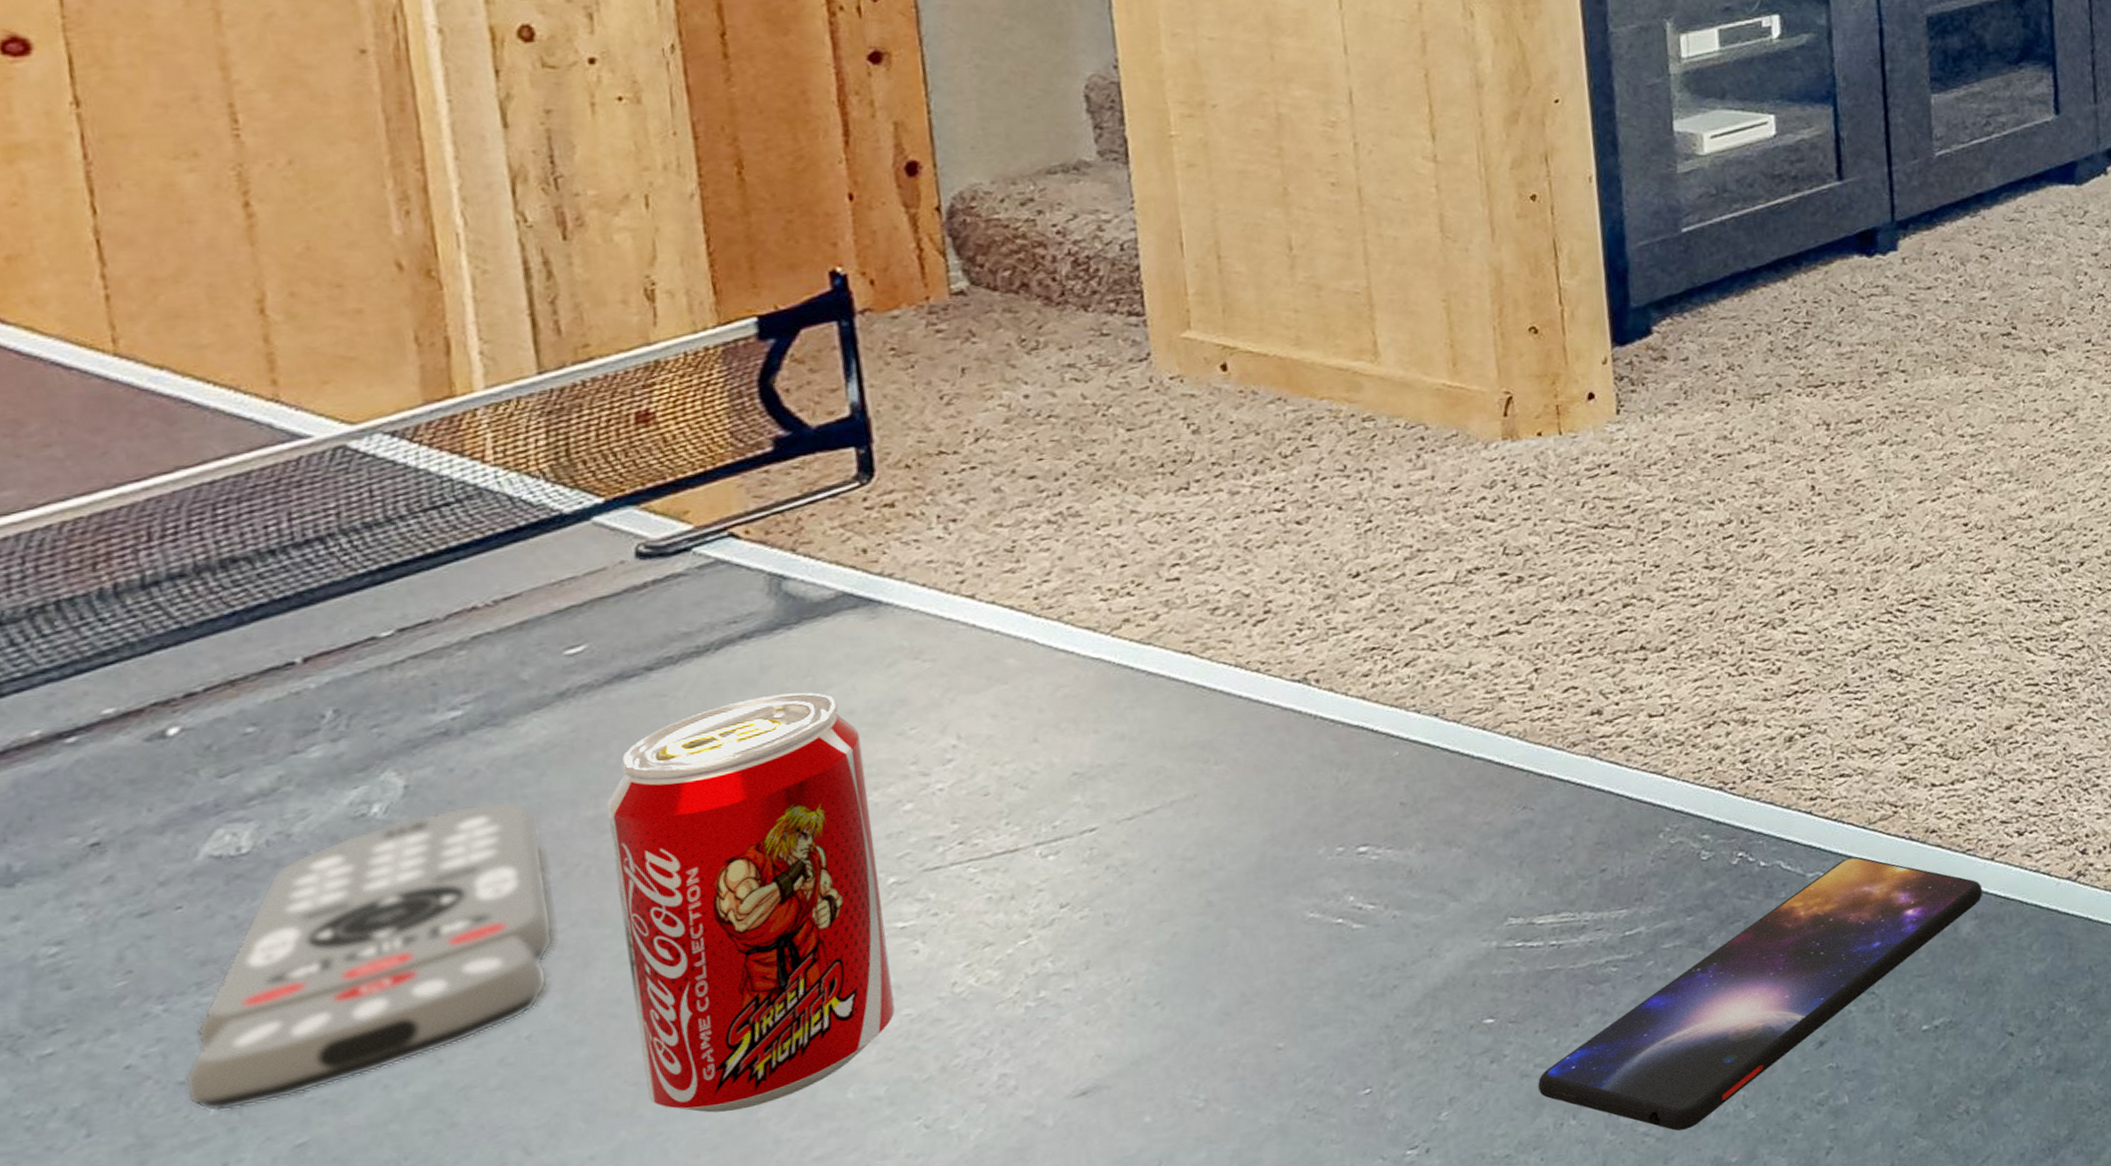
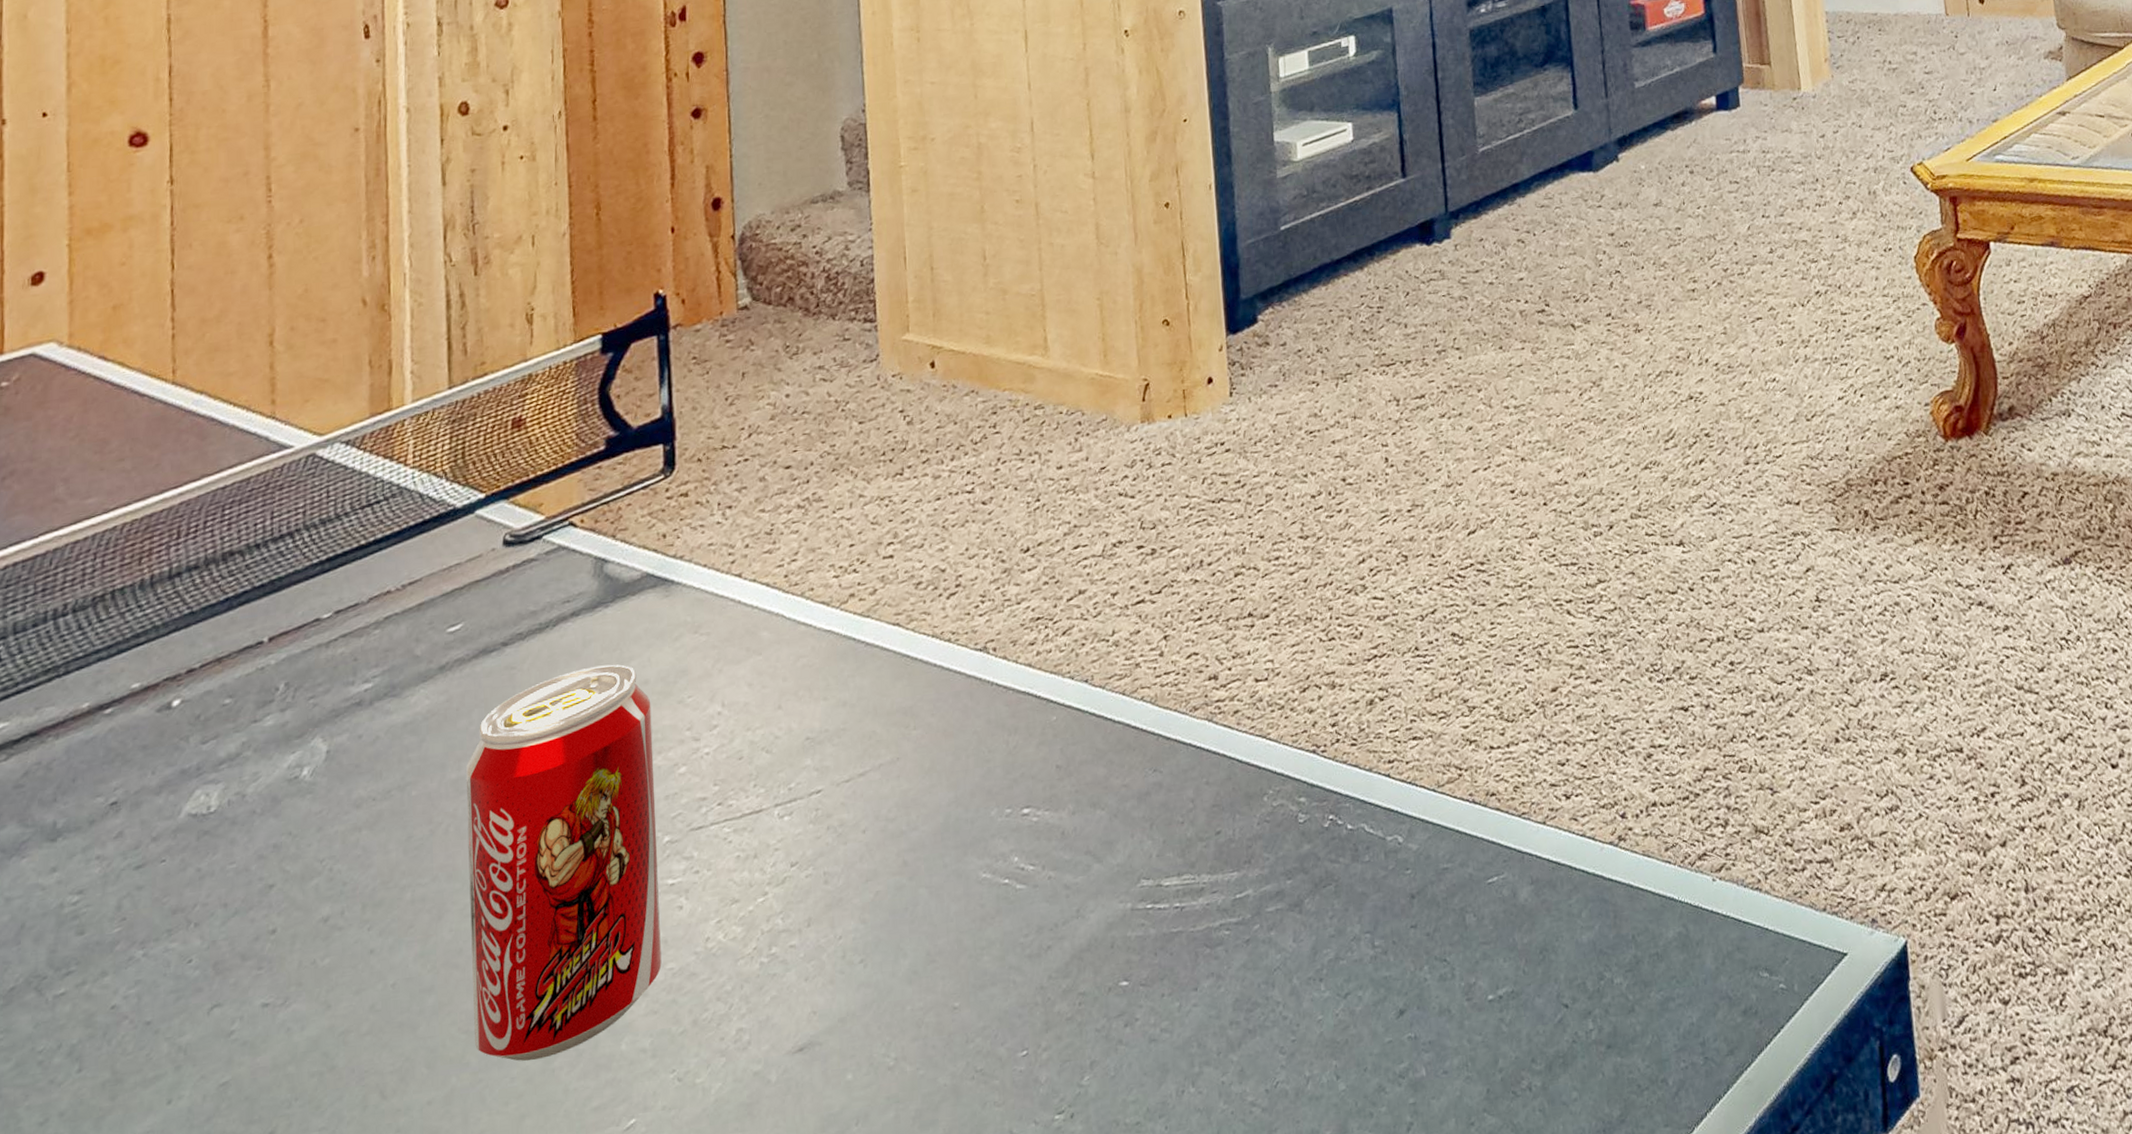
remote control: present [184,801,555,1112] -> none [150,764,419,1051]
smartphone: present [1538,856,1983,1131] -> none [1163,819,1537,1101]

